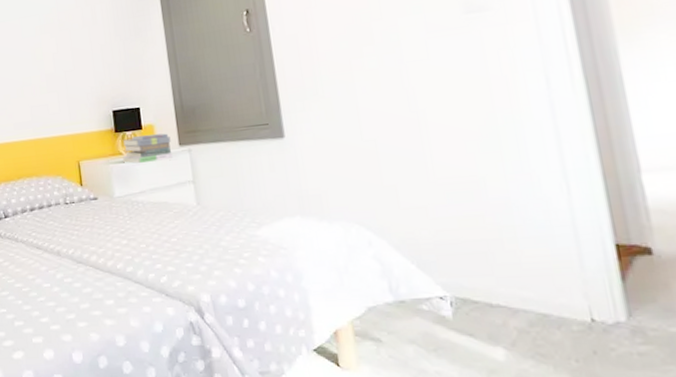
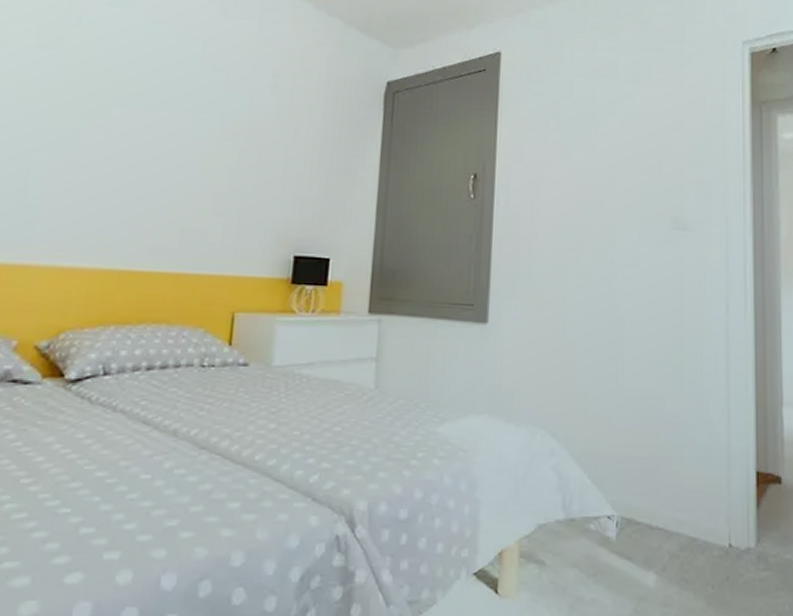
books: present [122,133,173,164] -> none [292,292,360,328]

